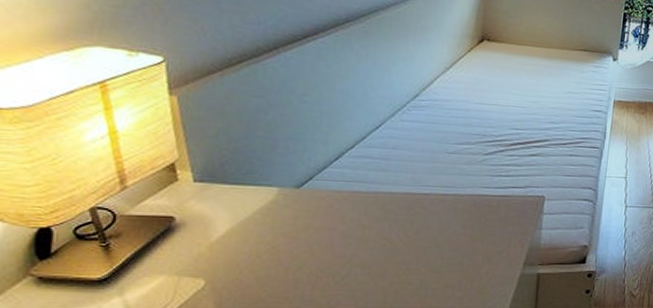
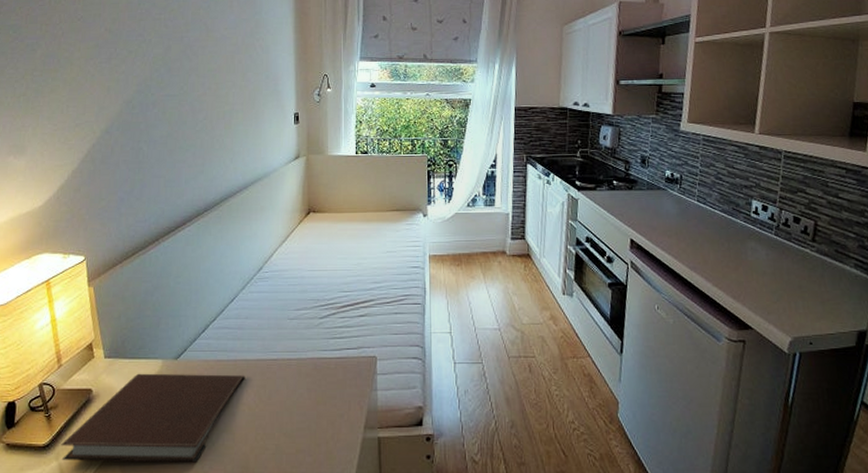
notebook: none [126,201,388,298] -> present [61,373,245,463]

